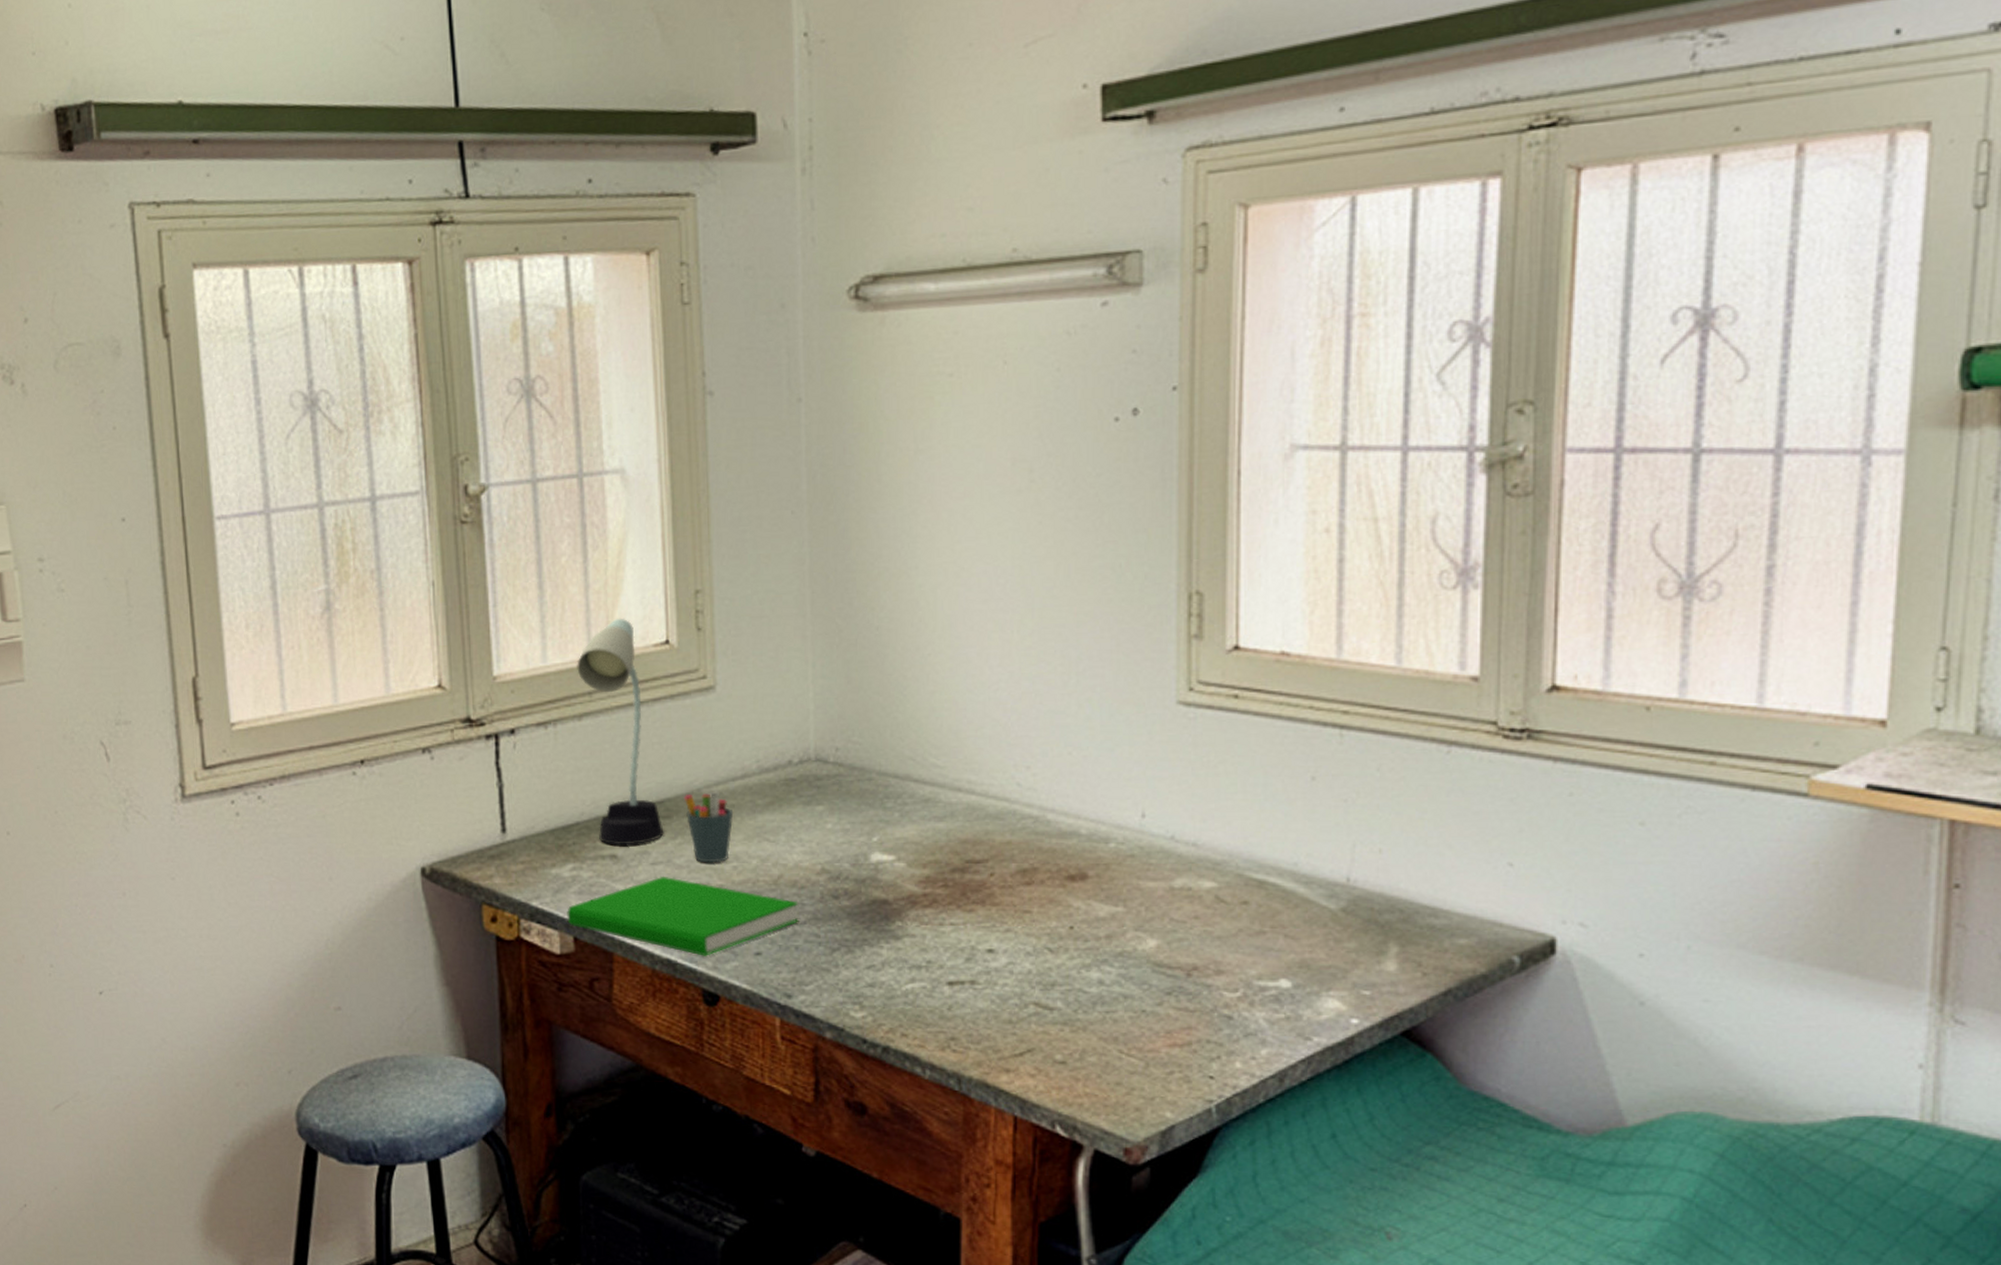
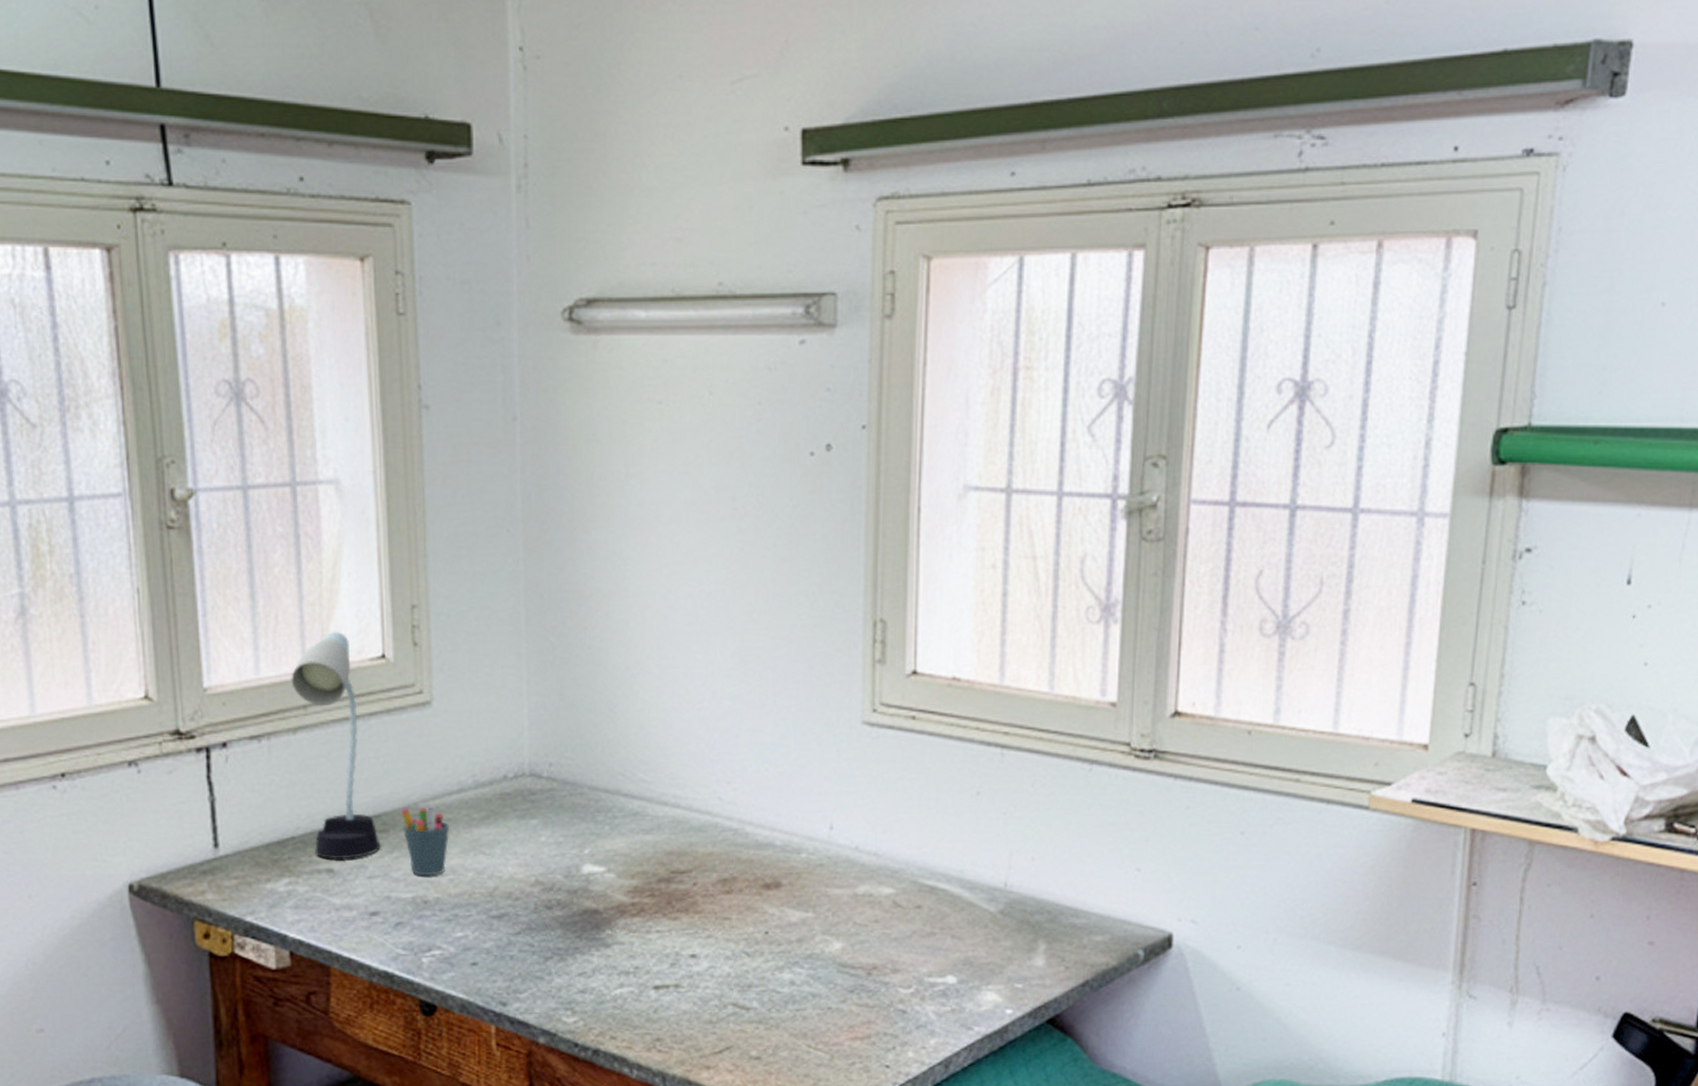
book: present [567,876,799,956] -> none [282,889,514,968]

